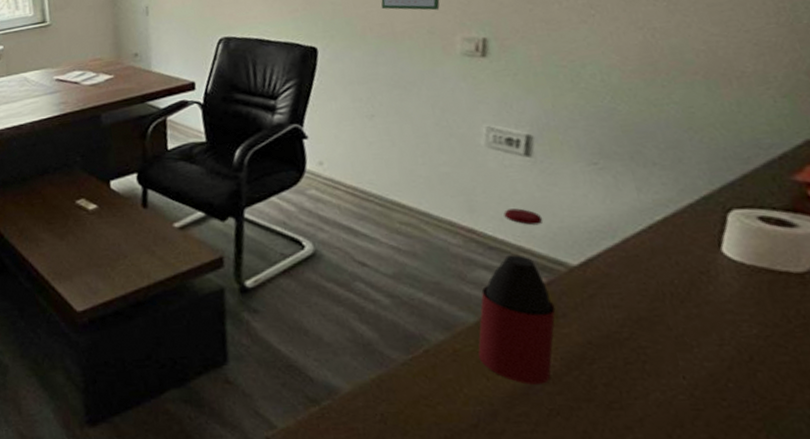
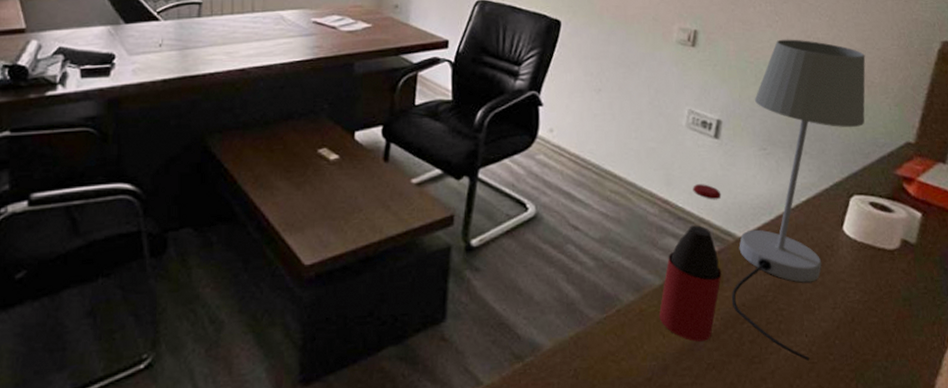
table lamp: none [571,32,738,408] -> present [731,39,866,362]

